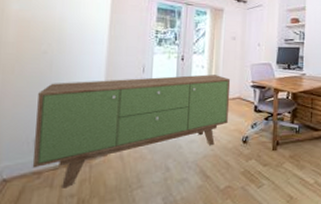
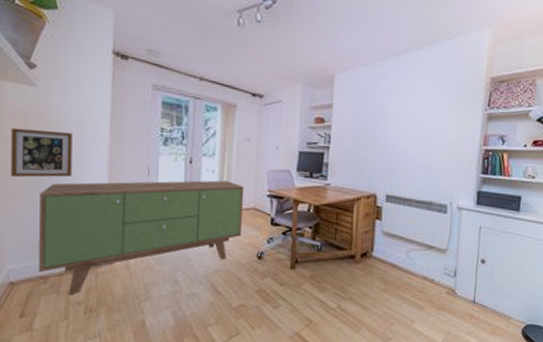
picture frame: none [11,33,73,79] -> present [11,127,72,178]

